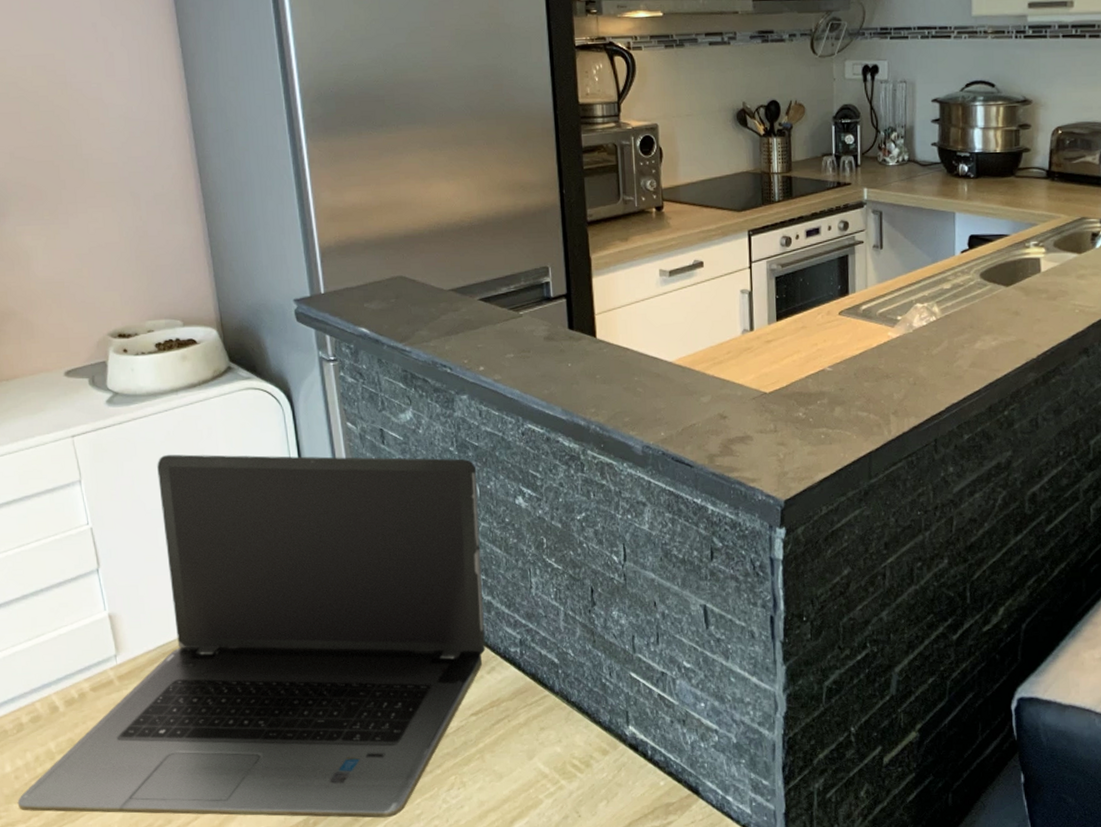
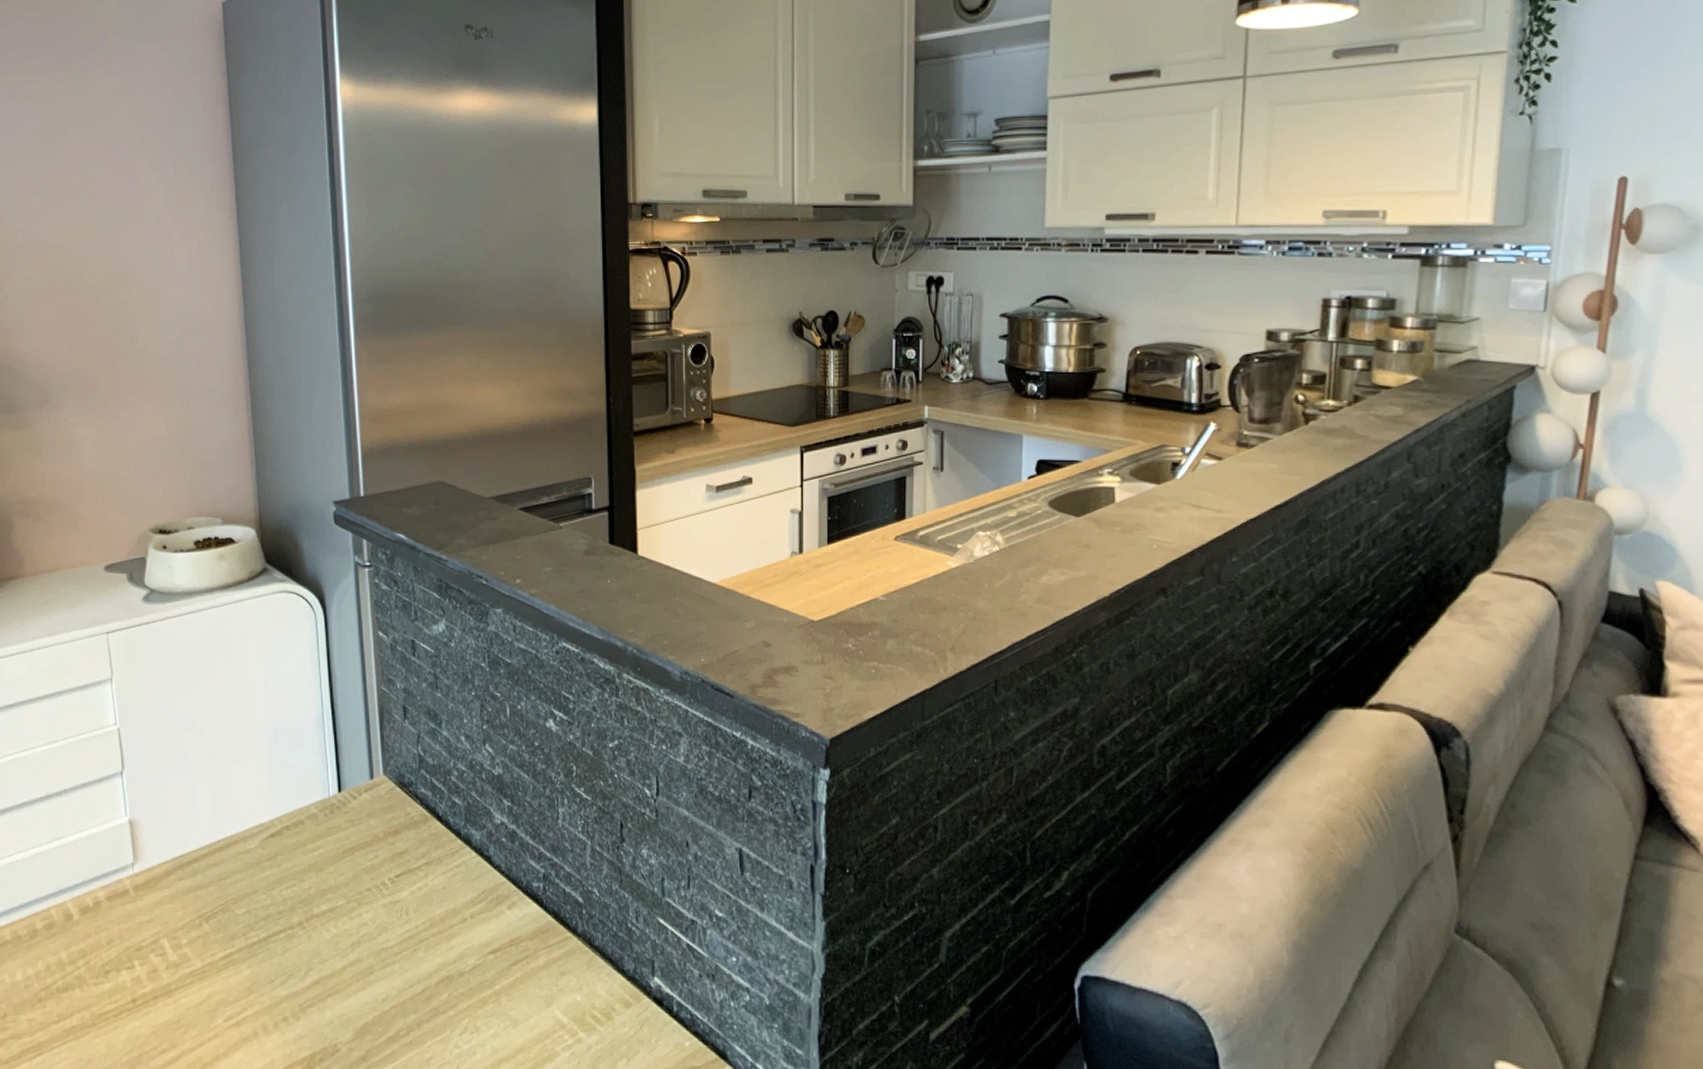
laptop computer: present [17,454,486,818] -> none [25,656,508,1060]

